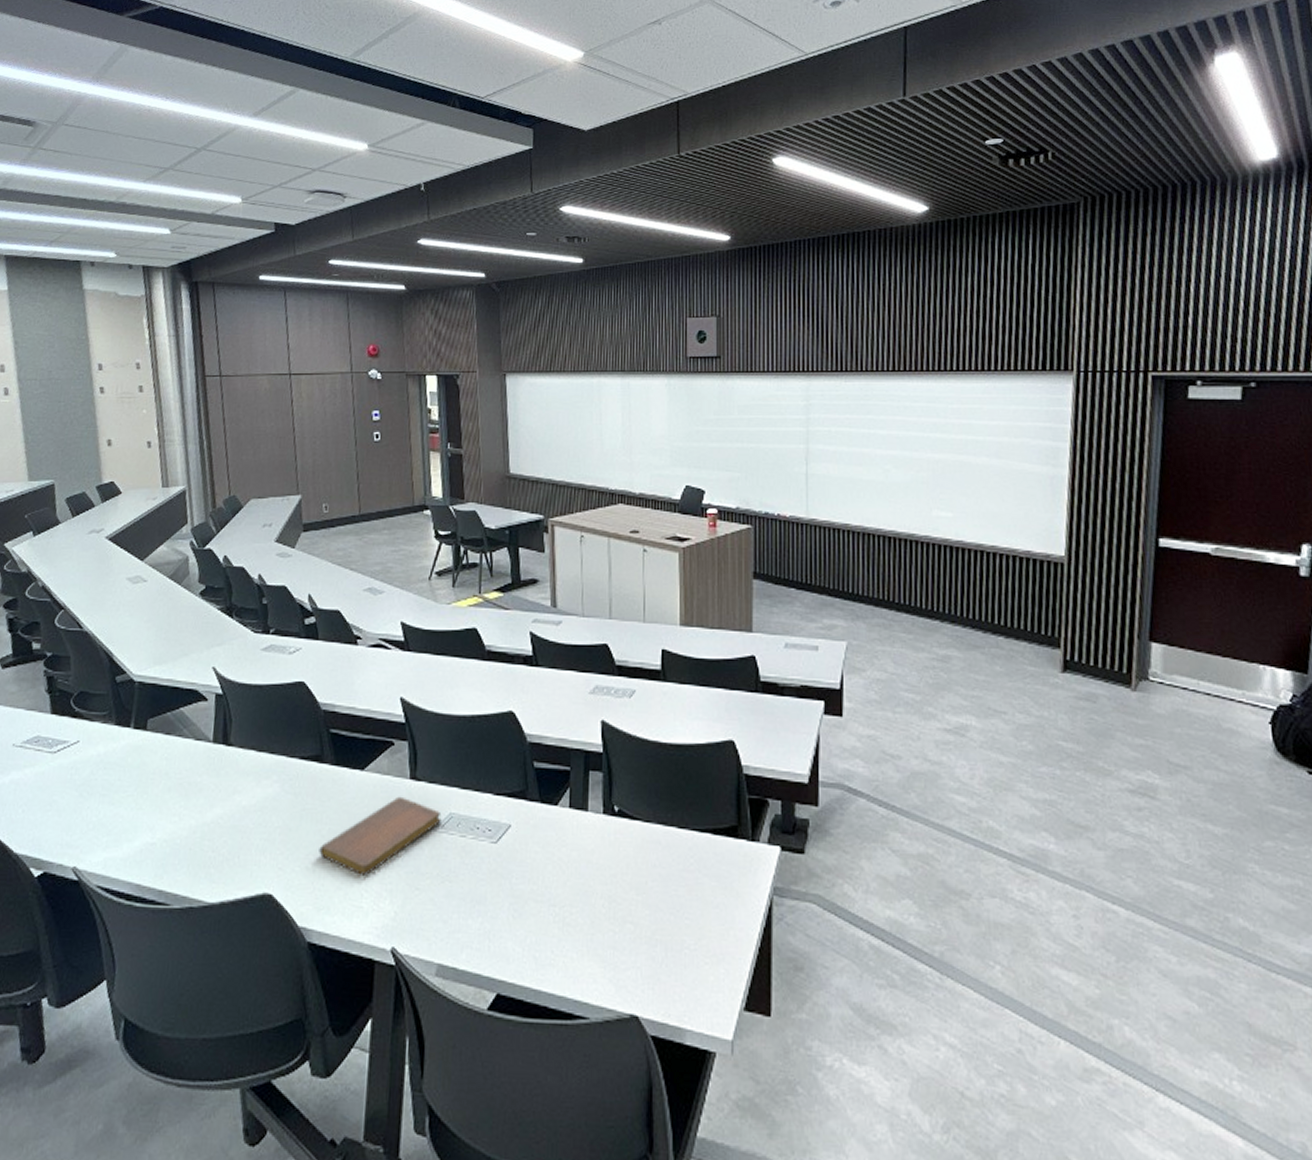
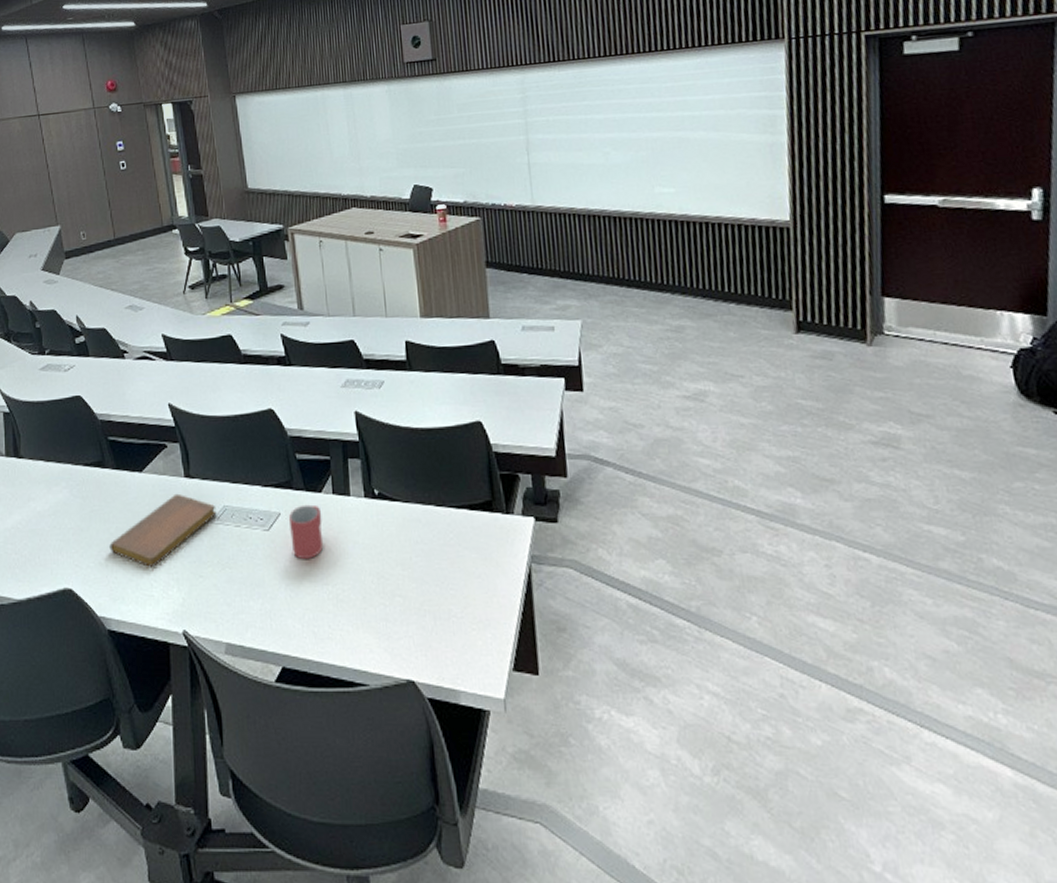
mug: none [519,817,556,876] -> present [289,504,324,559]

